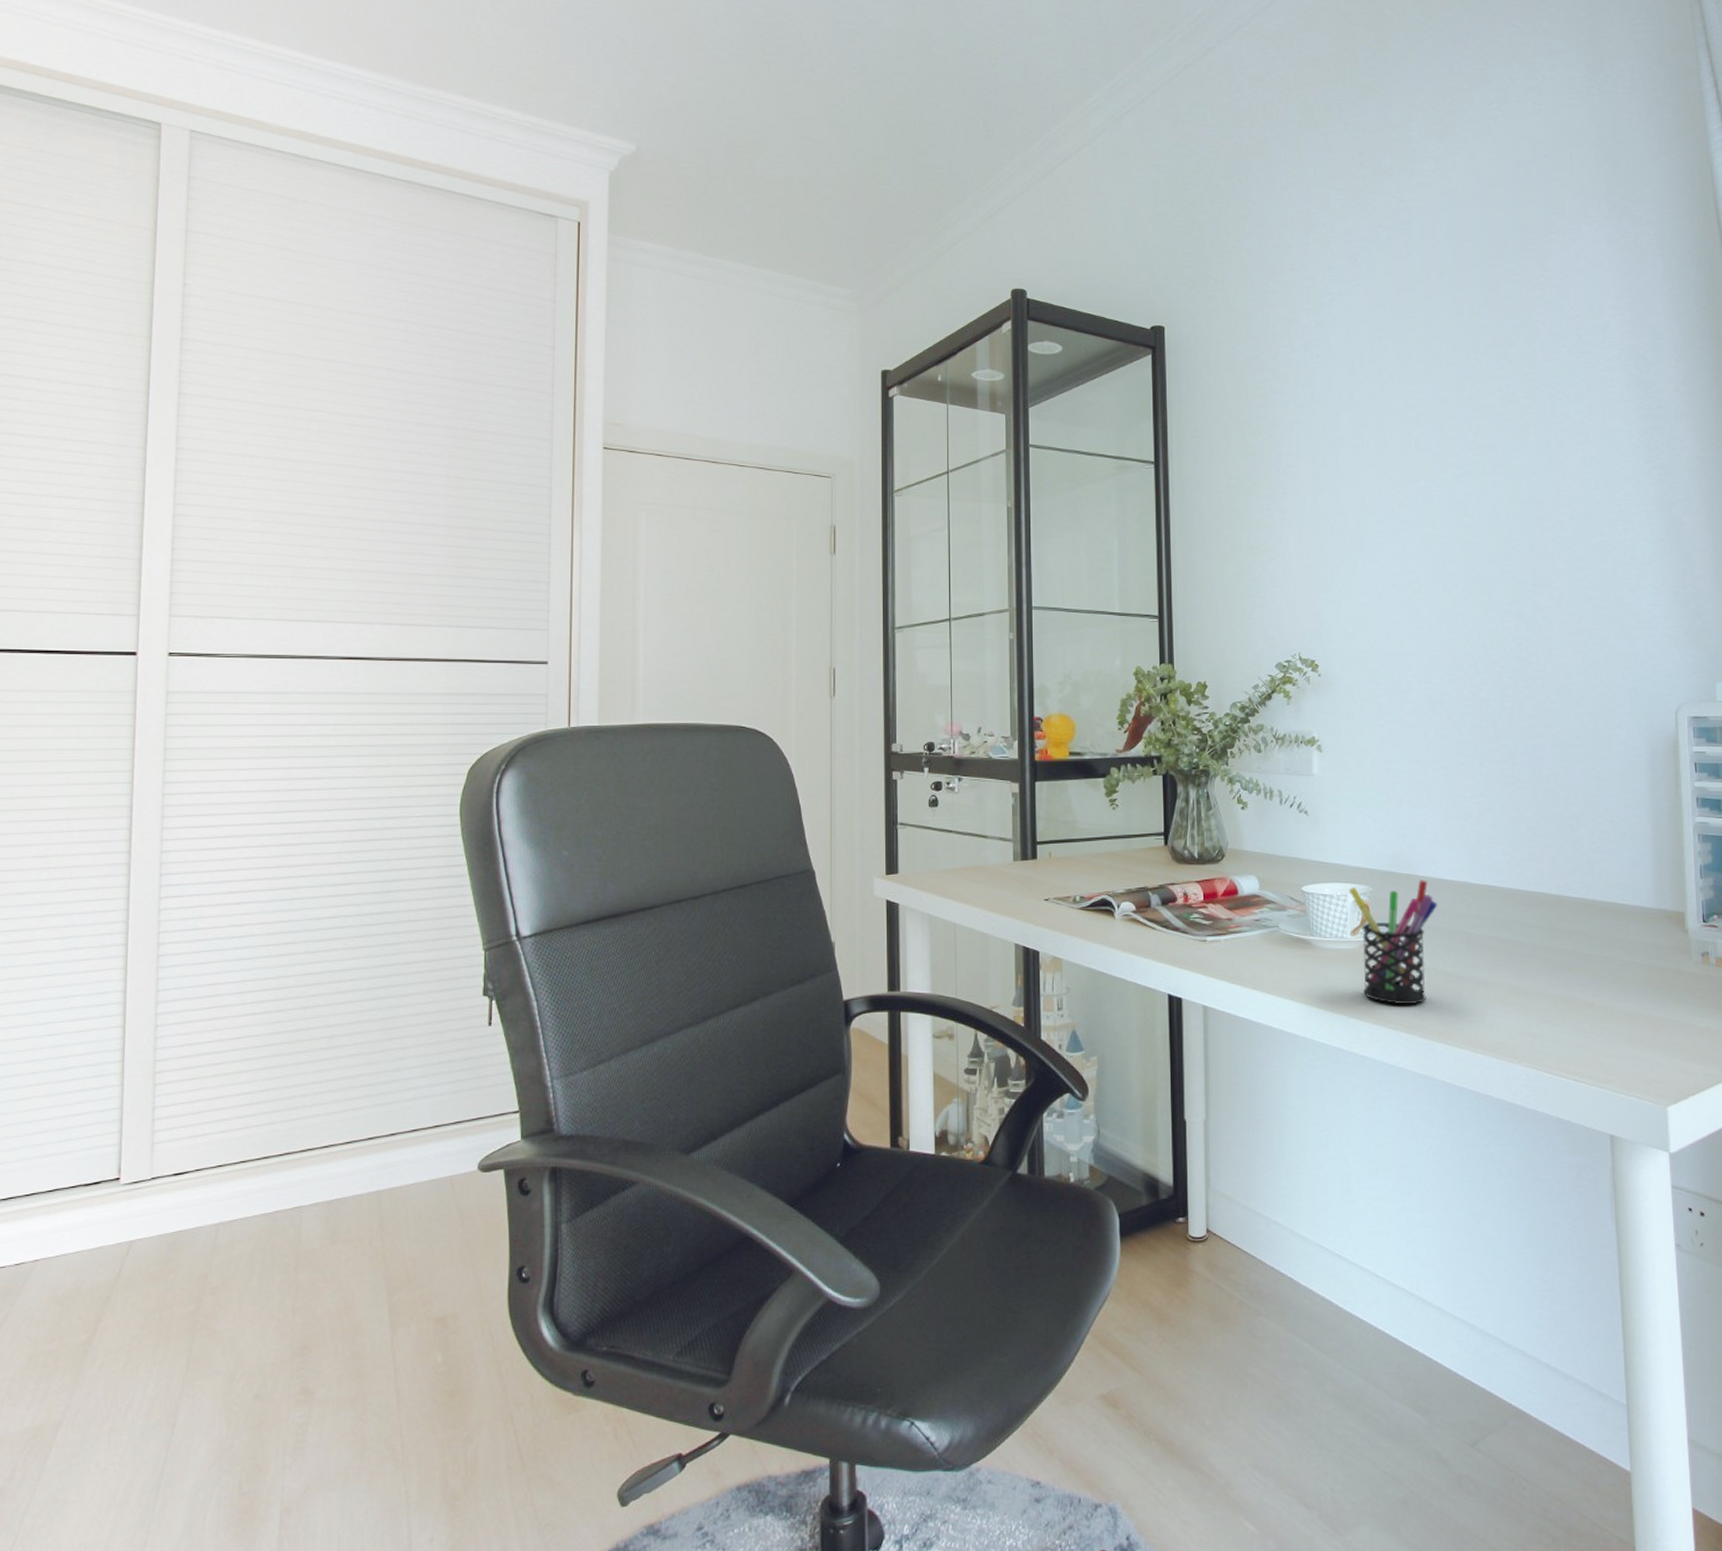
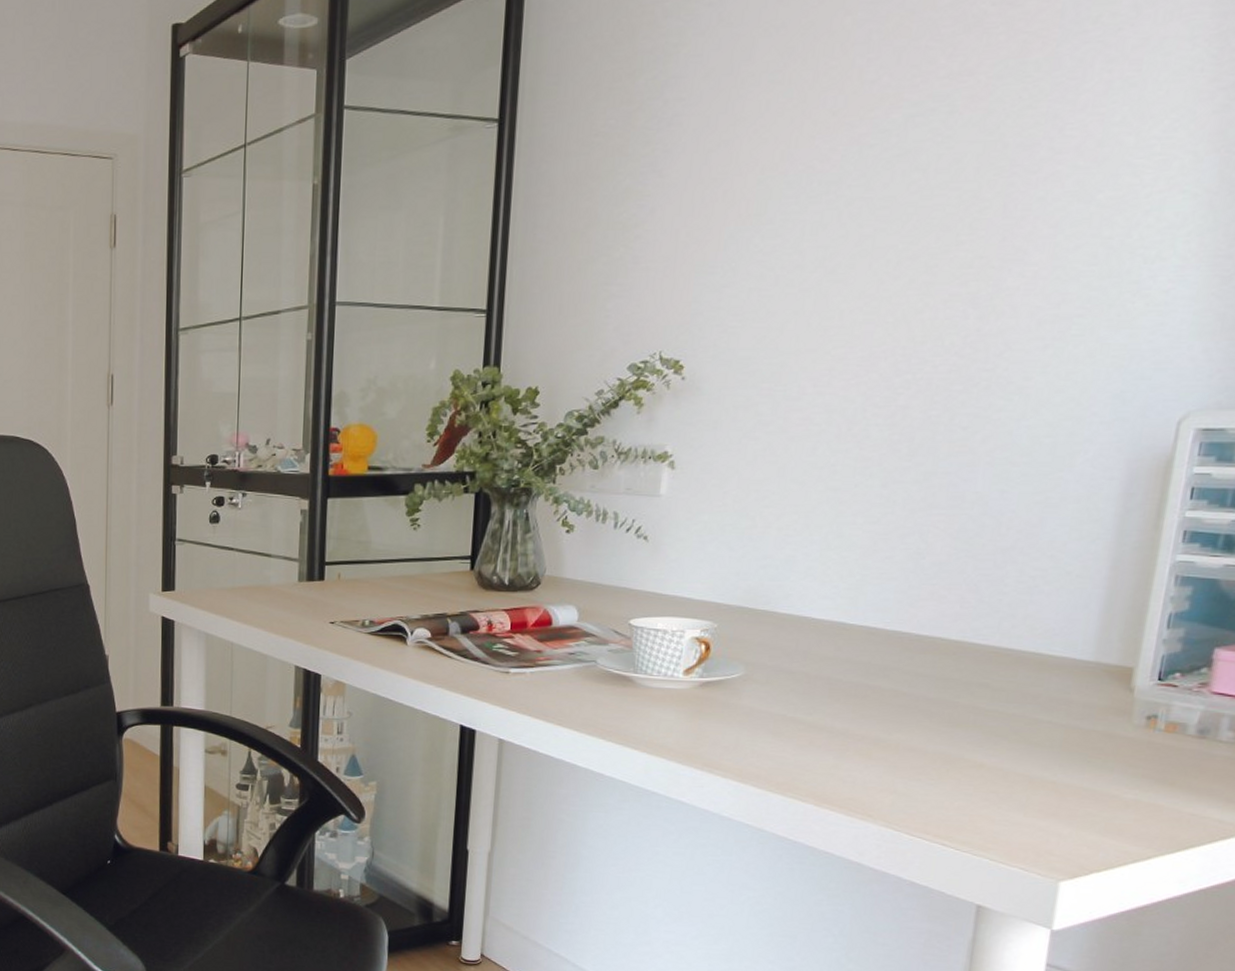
pen holder: present [1348,880,1438,1004] -> none [687,617,799,752]

